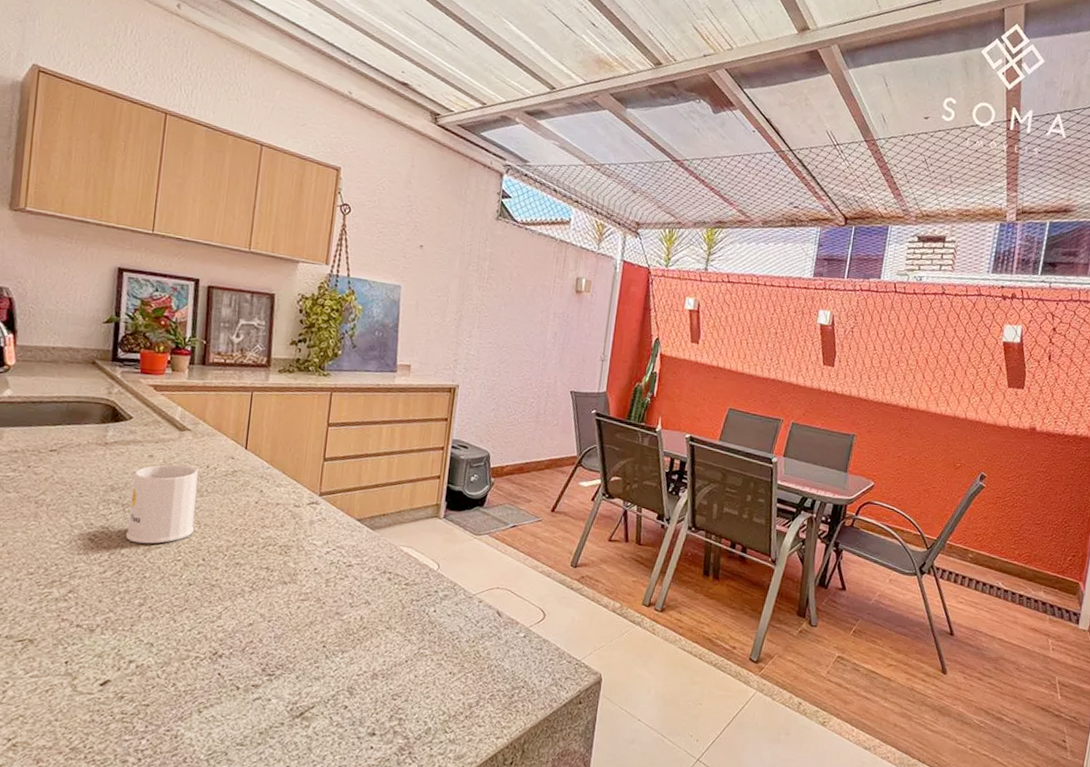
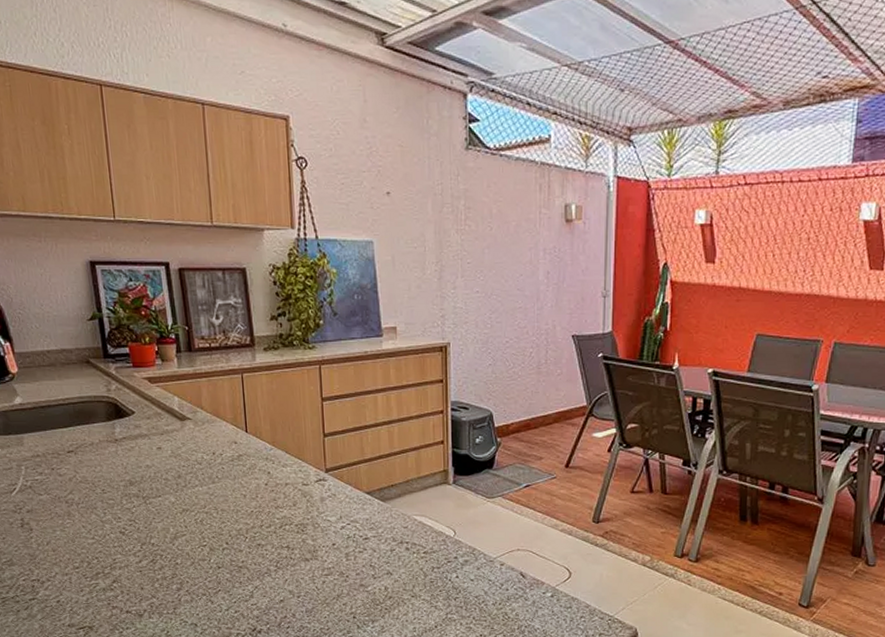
mug: present [125,464,198,544] -> none [147,454,214,533]

